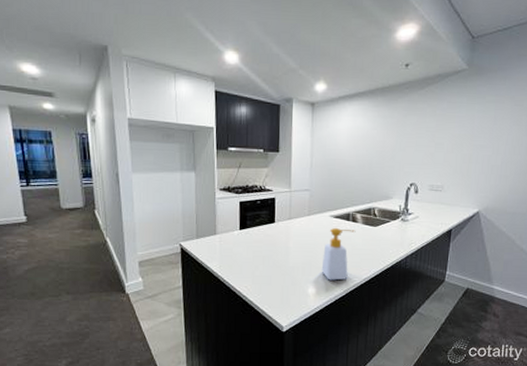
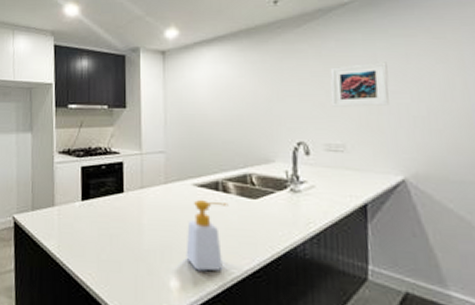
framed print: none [438,122,481,157] -> present [330,62,389,107]

